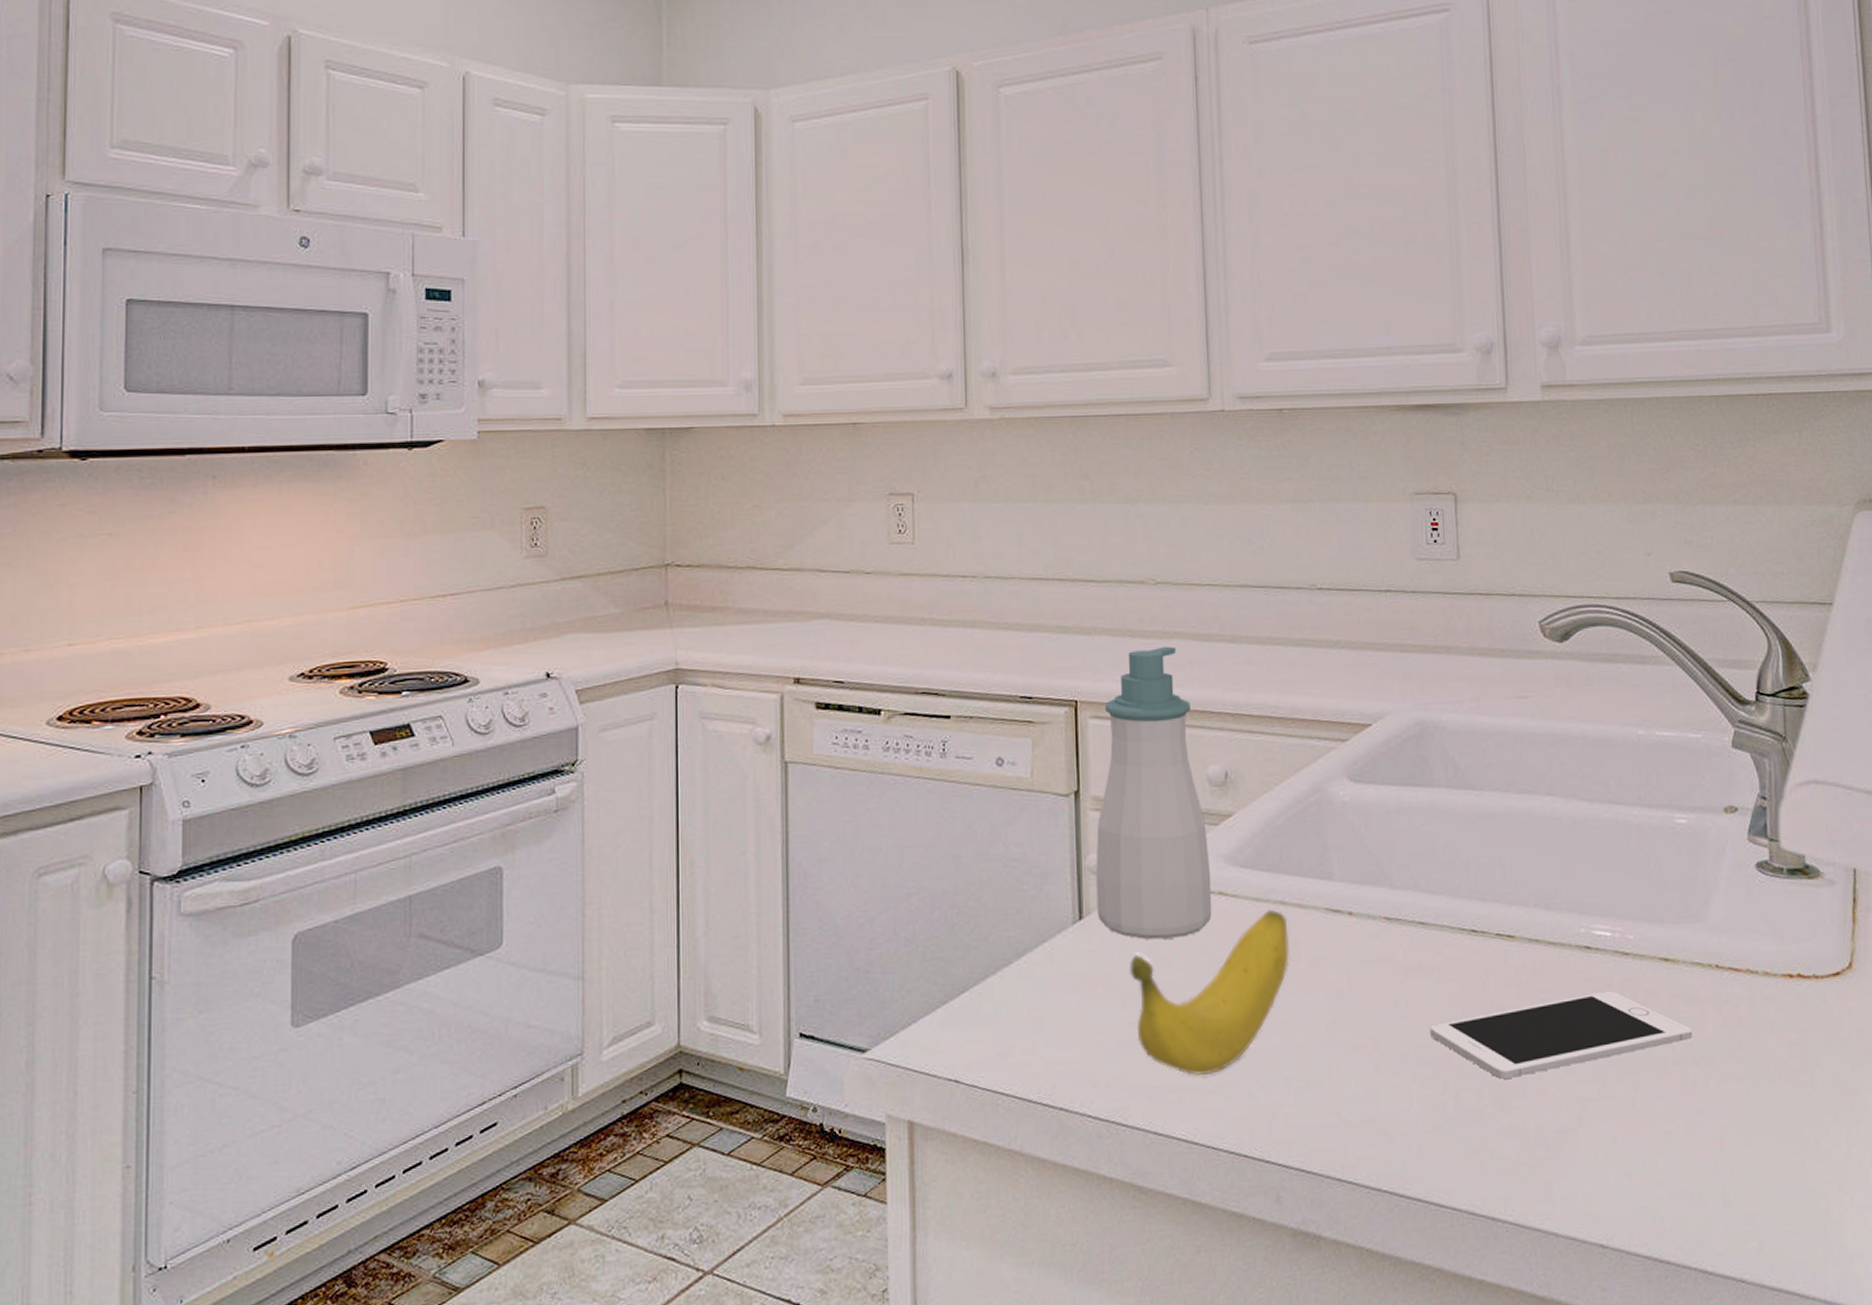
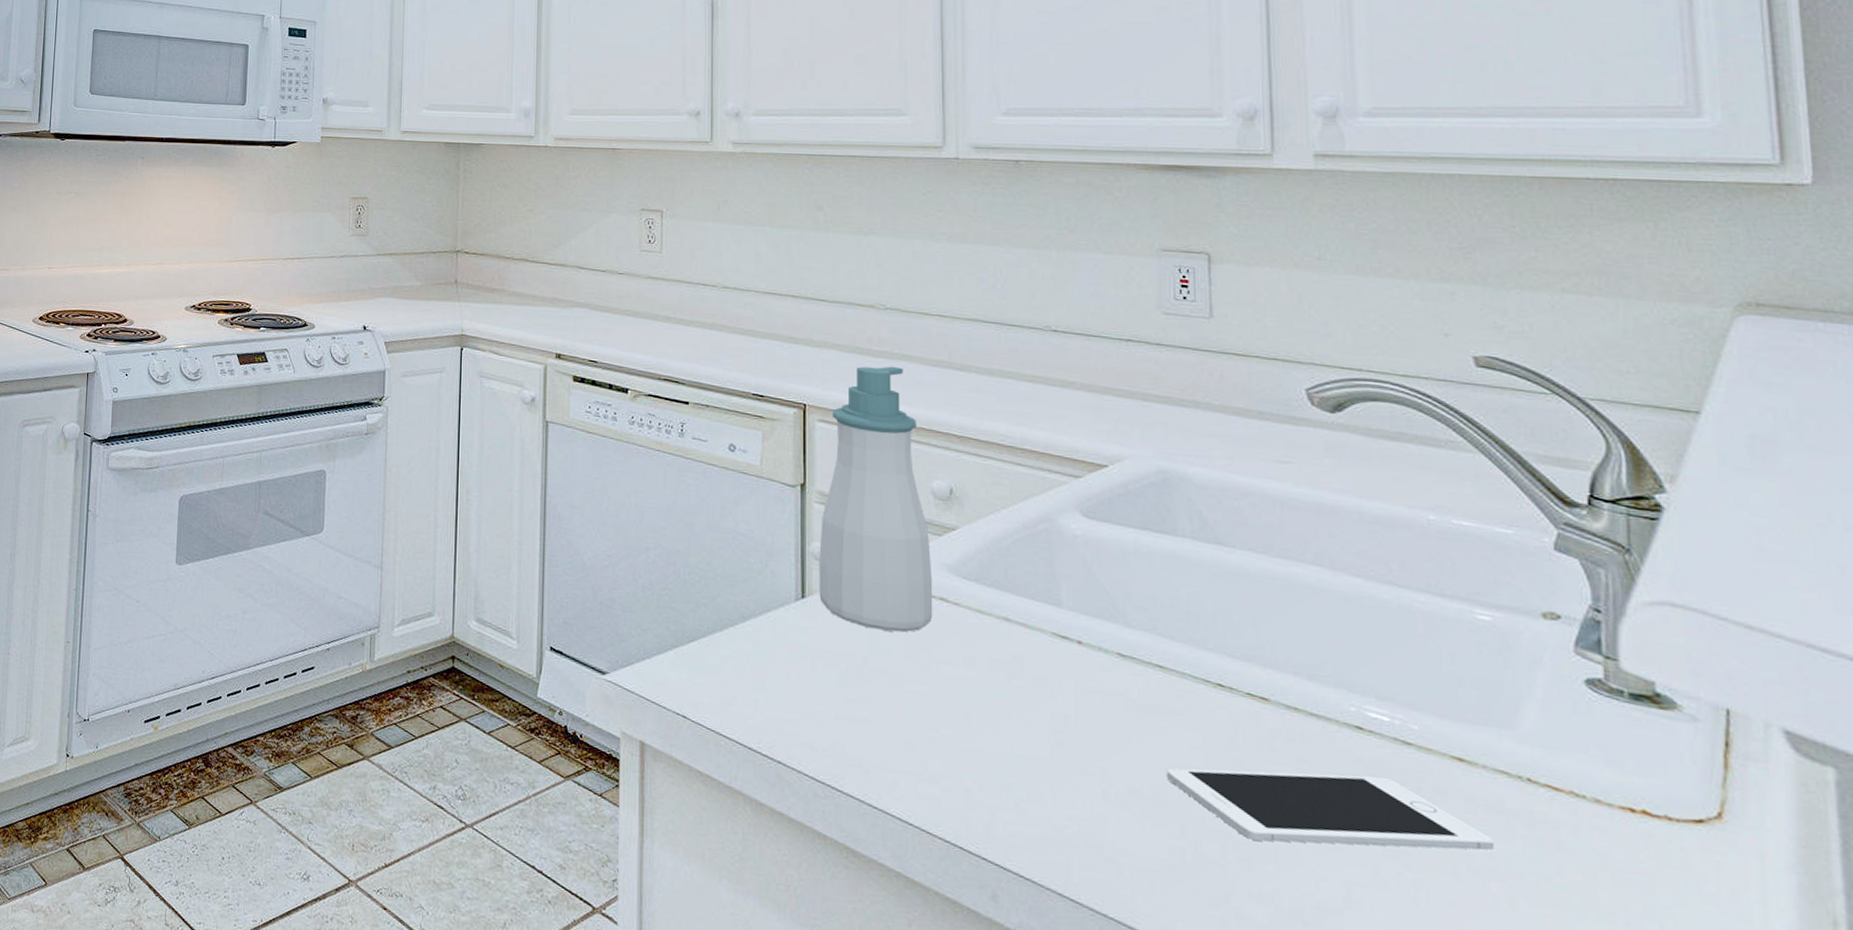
banana: present [1129,909,1289,1075] -> none [848,623,1012,764]

